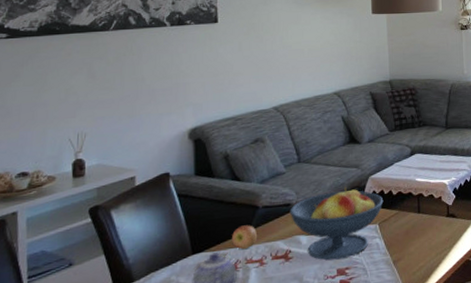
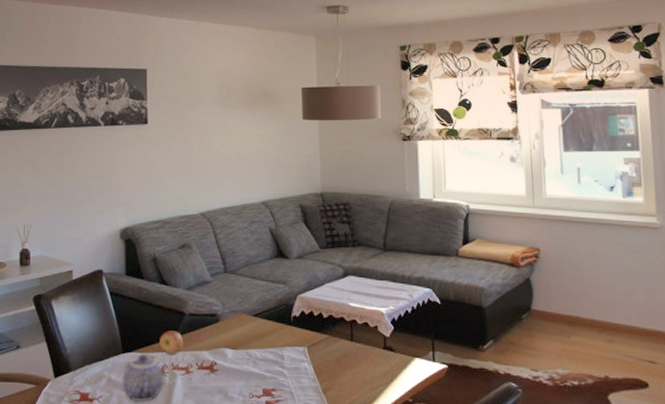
fruit bowl: present [289,186,384,260] -> none [215,302,313,379]

